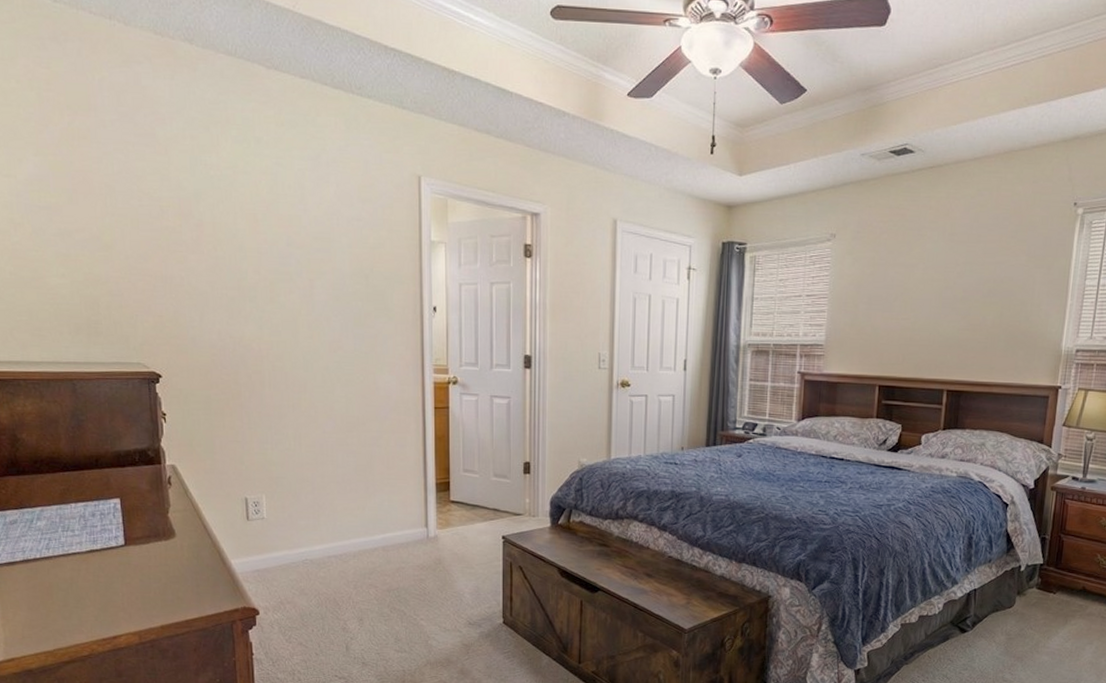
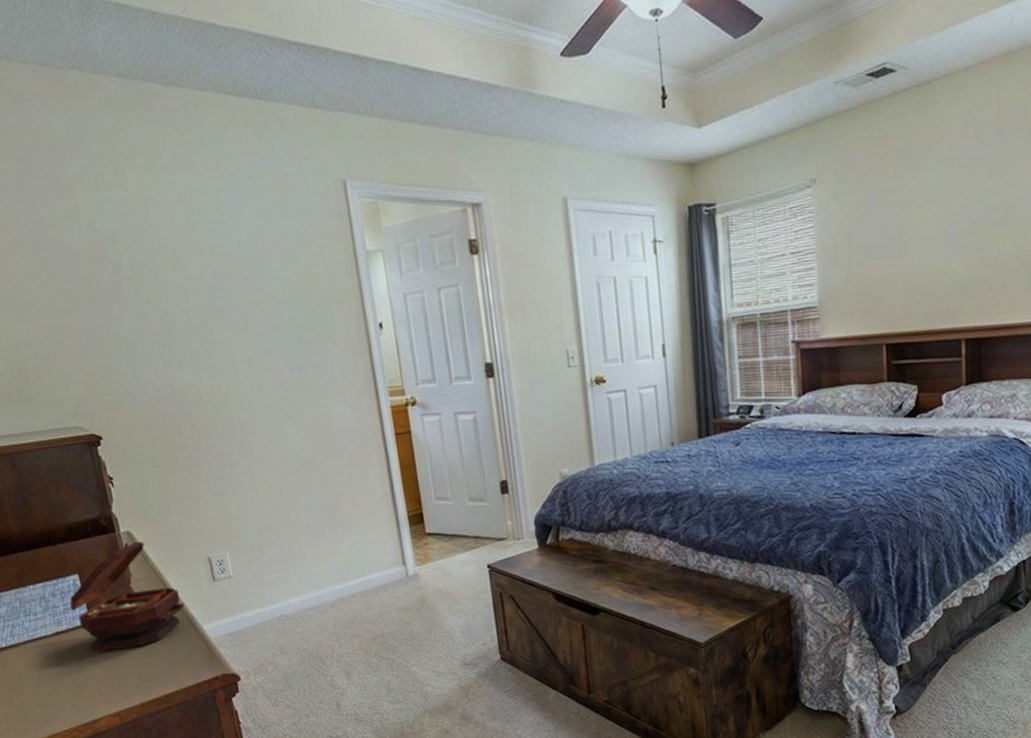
jewelry box: none [108,475,216,574] -> present [70,541,185,652]

